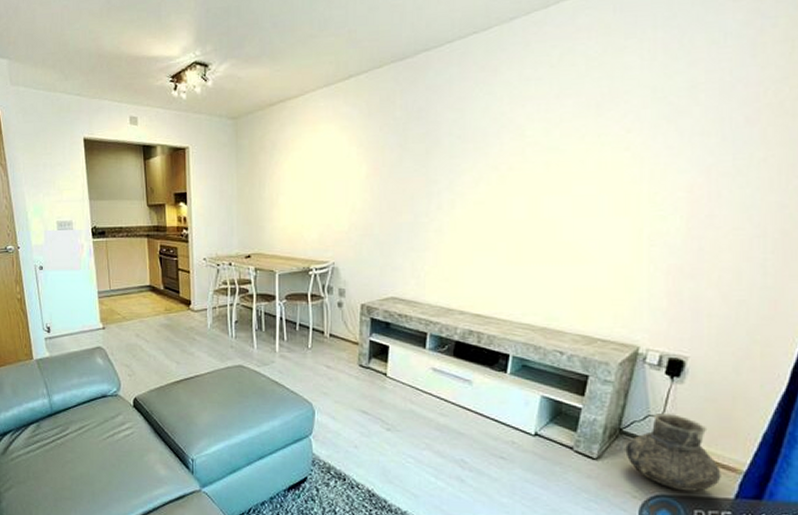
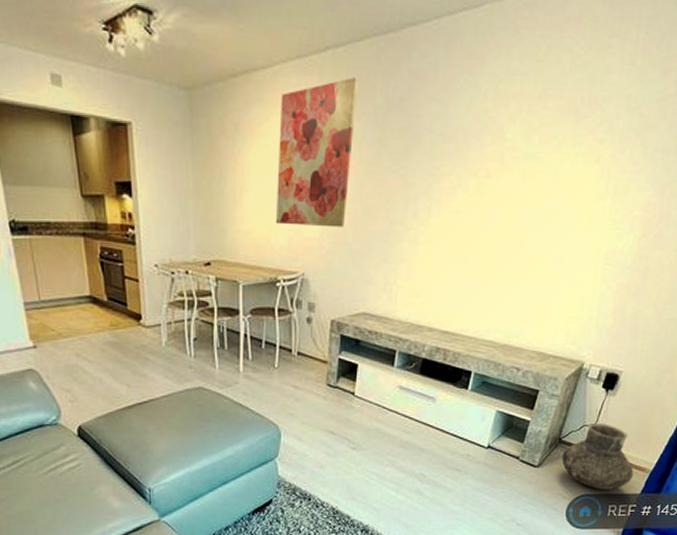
wall art: none [308,96,379,222] -> present [276,77,359,228]

